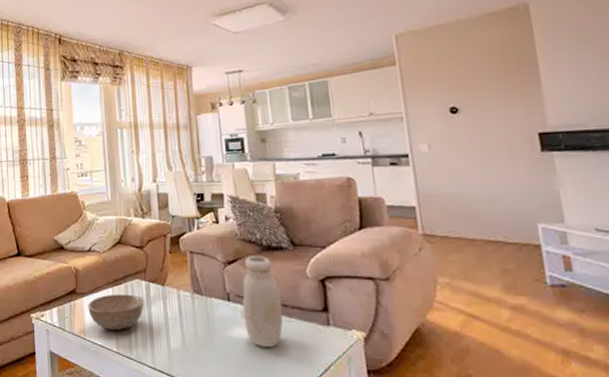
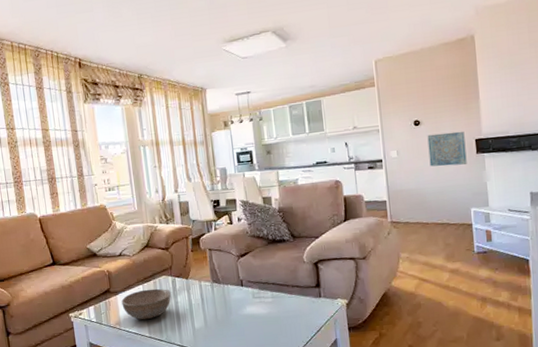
jar: present [242,256,283,347] -> none [253,248,286,319]
wall art: none [469,121,528,166] -> present [427,131,467,167]

